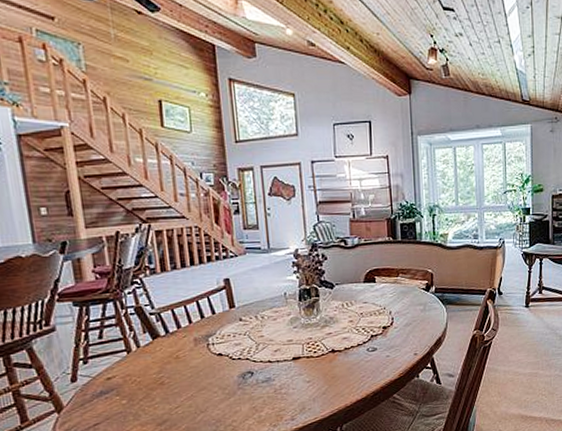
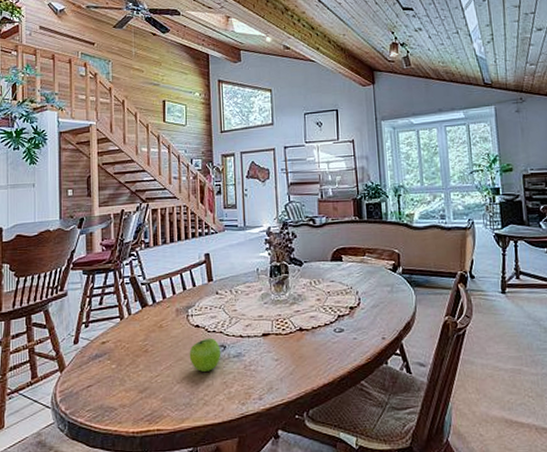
fruit: none [212,365,248,399] -> present [189,337,220,372]

